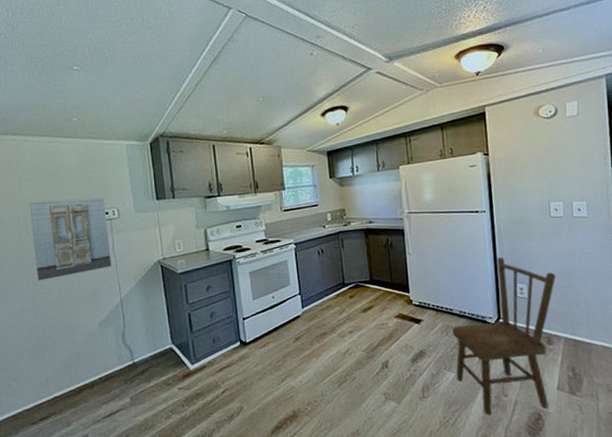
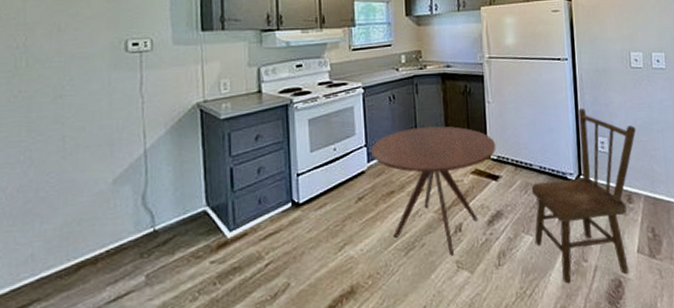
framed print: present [28,197,113,282] -> none [31,24,138,127]
round table: none [305,276,418,388] -> present [372,126,496,256]

